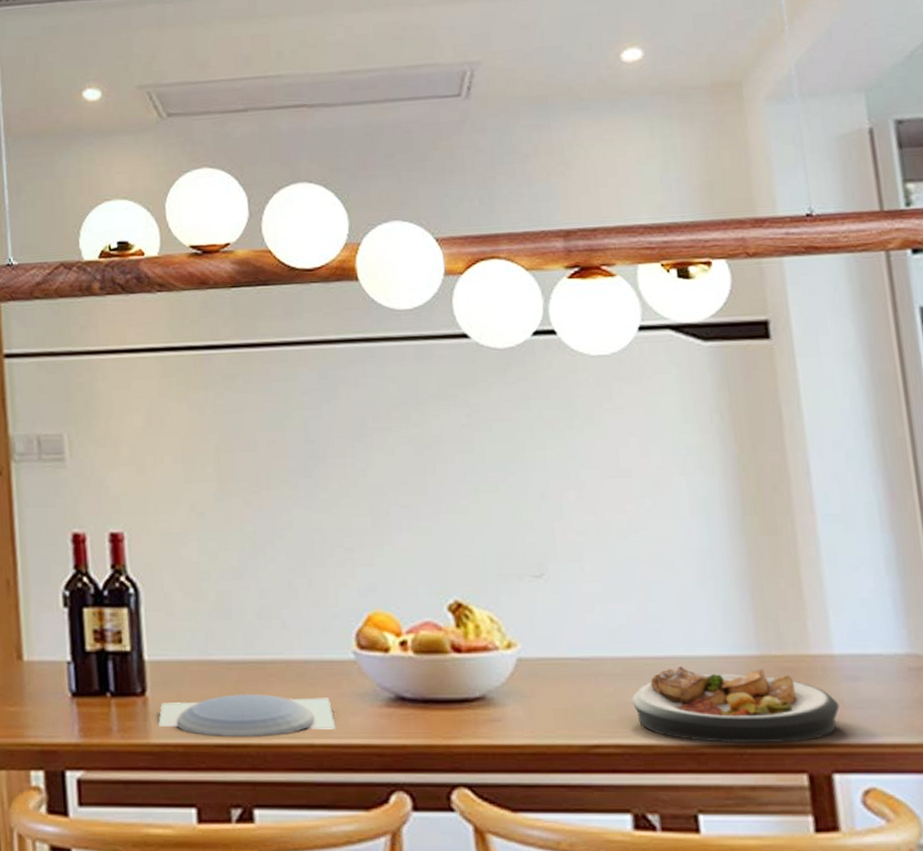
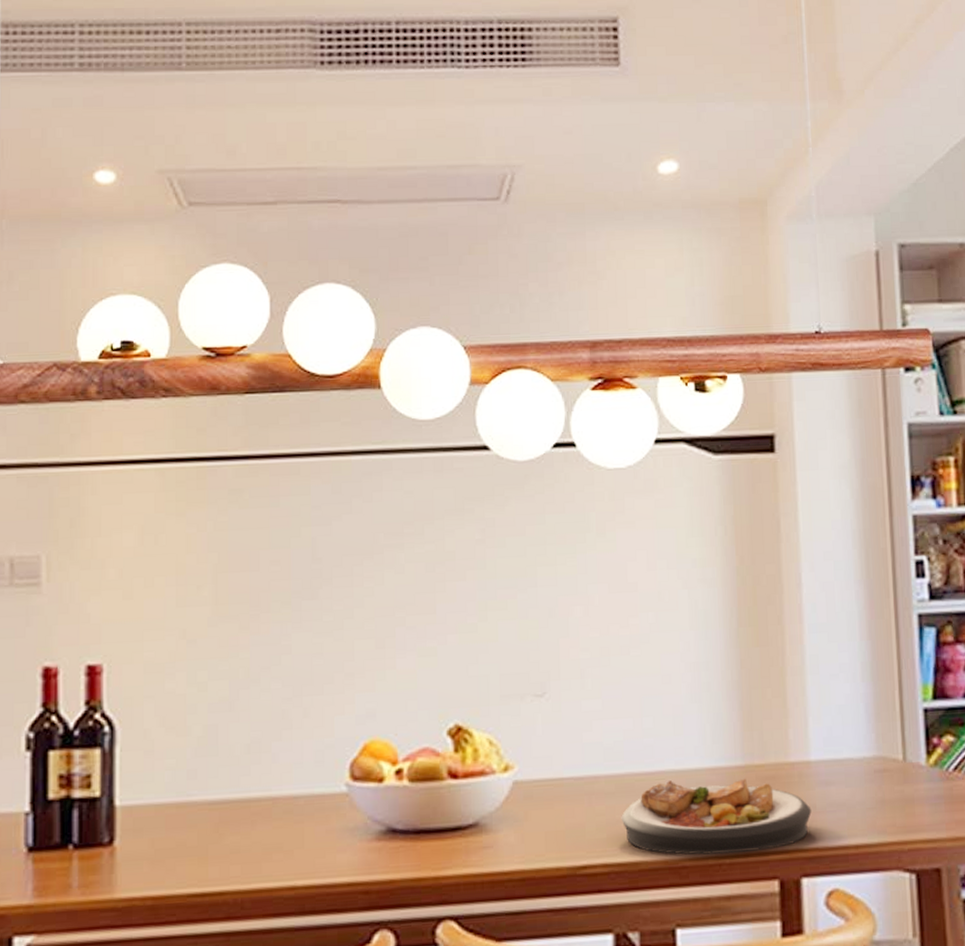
plate: present [158,693,335,738] -> none [126,834,321,886]

